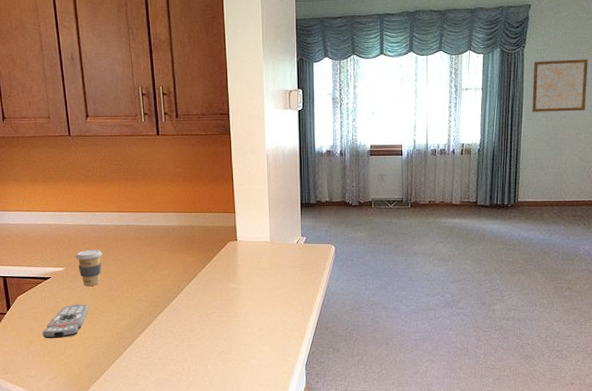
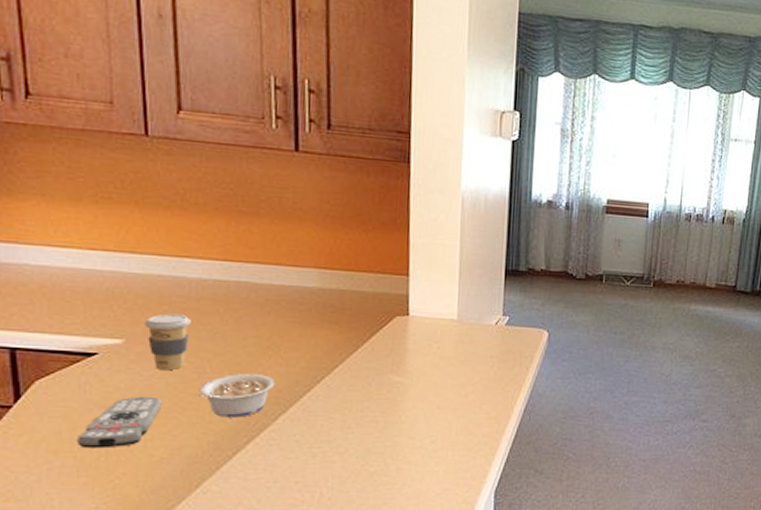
legume: none [108,287,155,316] -> present [196,374,275,418]

